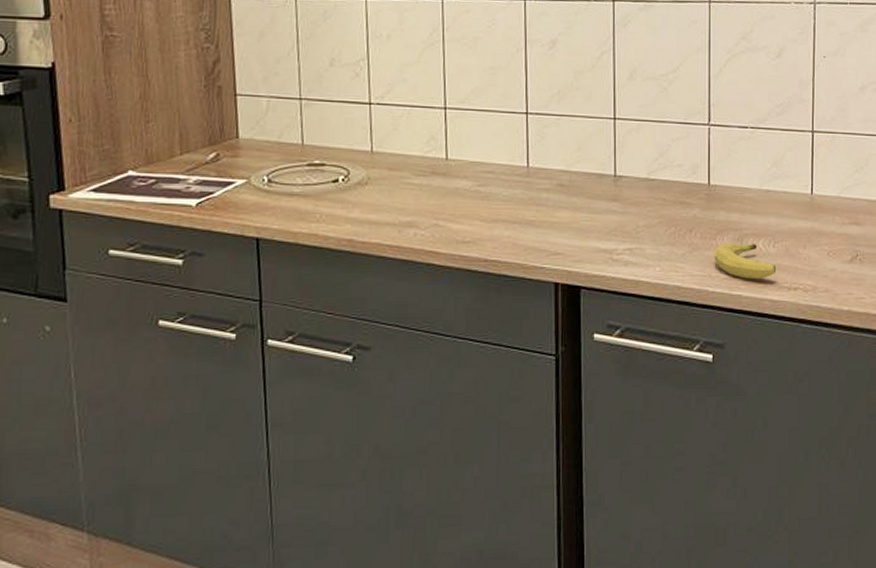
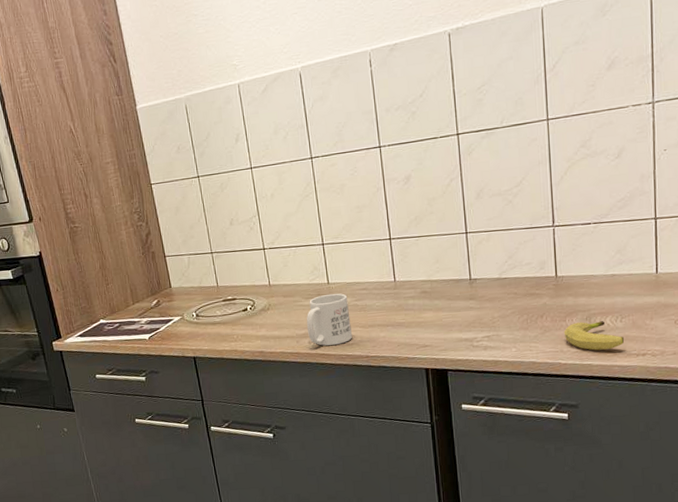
mug: none [413,173,470,240] -> present [306,293,352,346]

